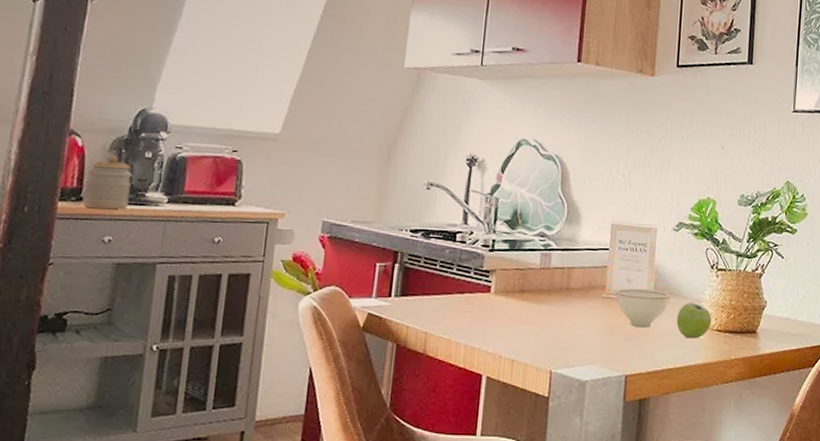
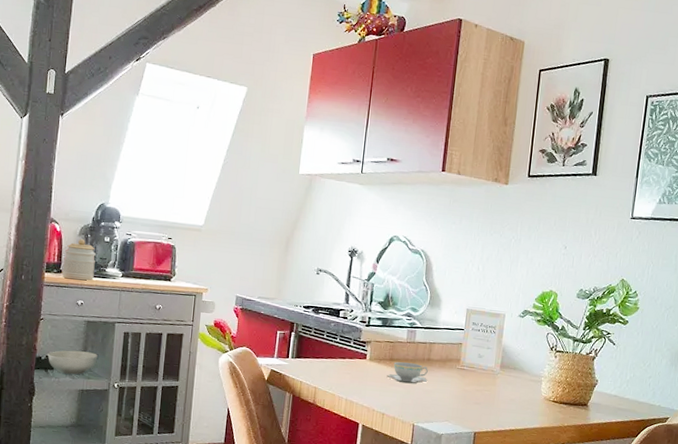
bowl: none [56,304,131,337] -> present [47,350,99,375]
teacup: none [516,293,567,320] -> present [387,362,428,384]
bowl: present [615,288,671,328] -> none [468,362,515,395]
fruit: present [676,303,712,339] -> none [518,377,549,407]

